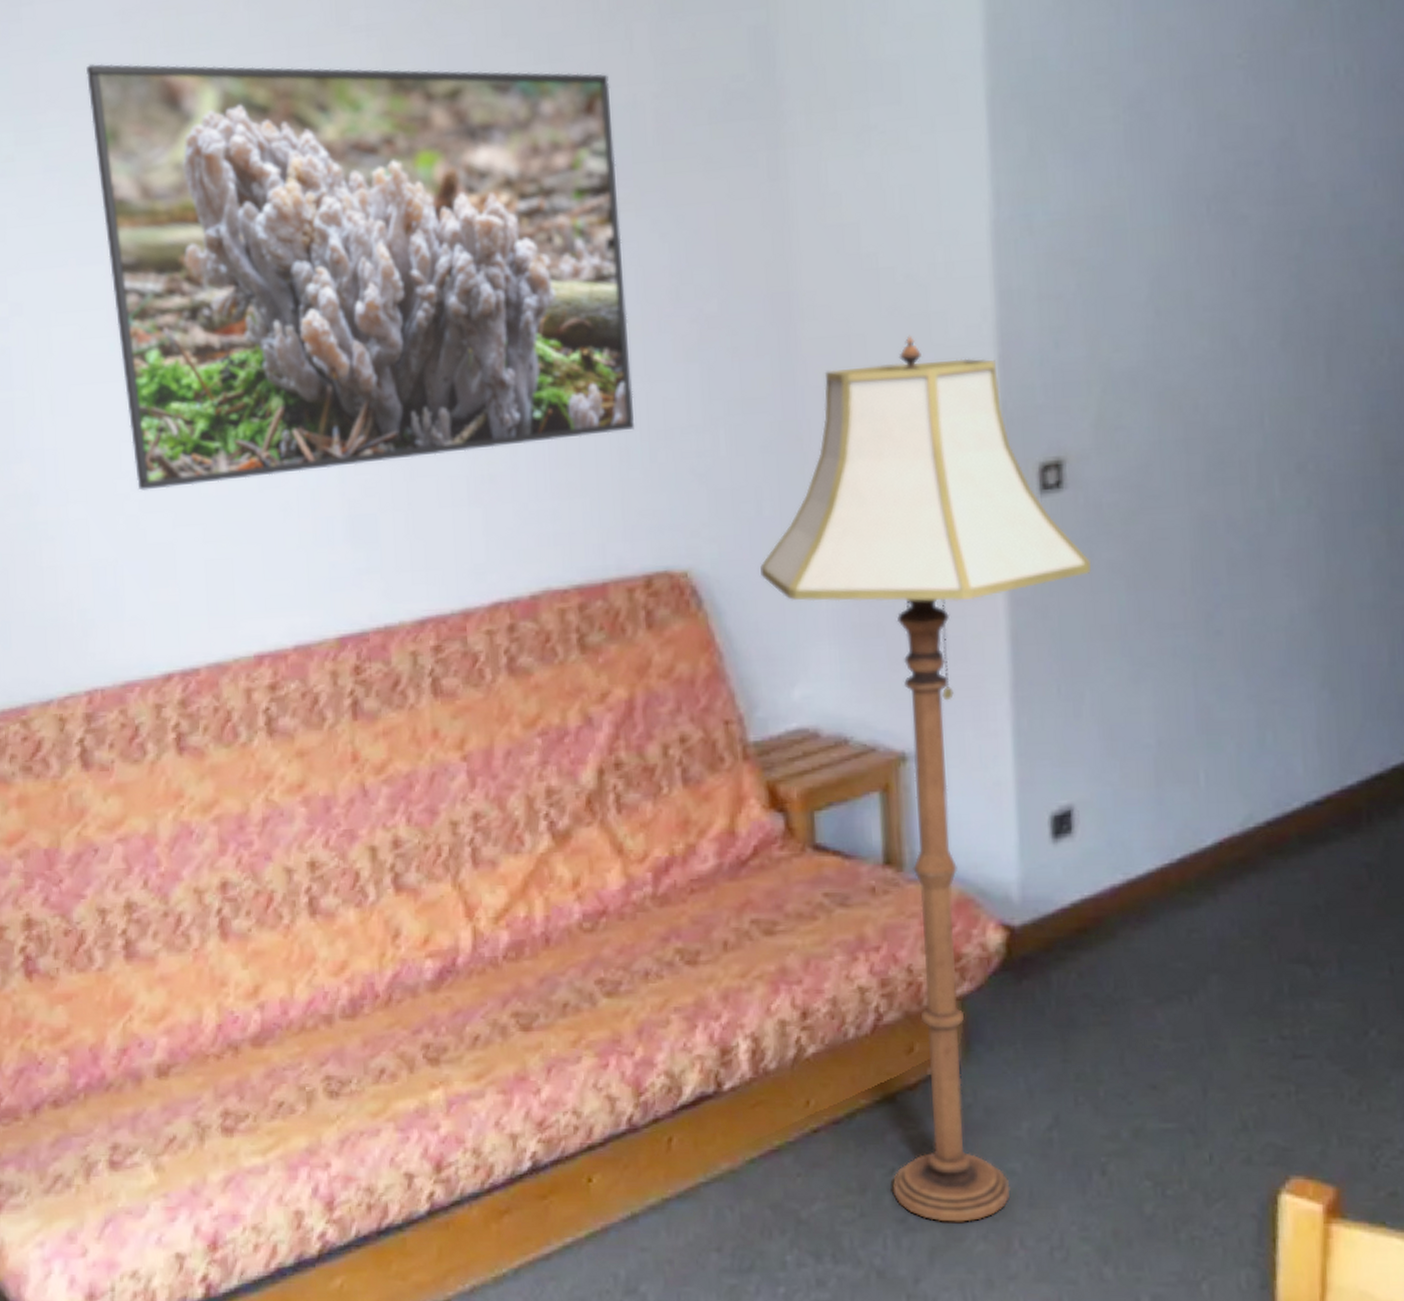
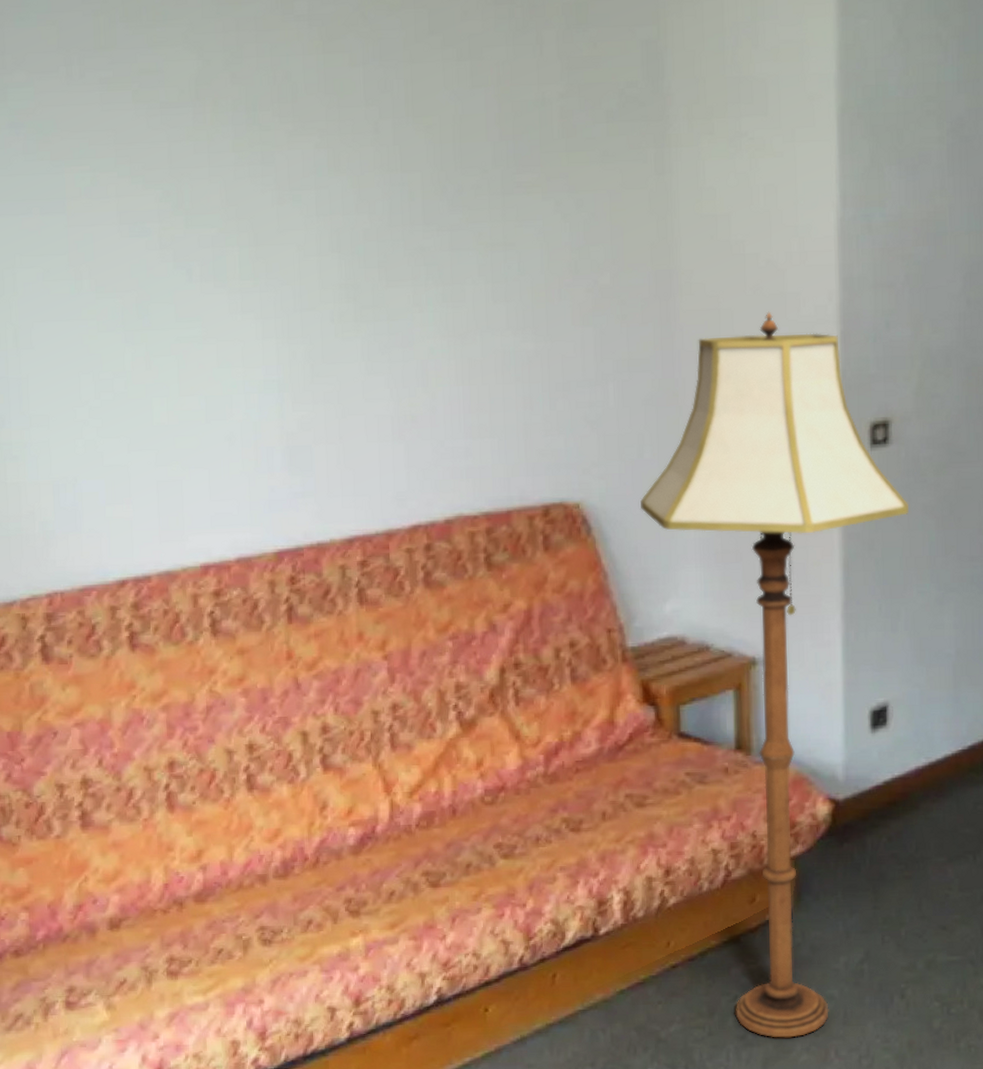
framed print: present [85,63,634,491] -> none [49,32,537,418]

